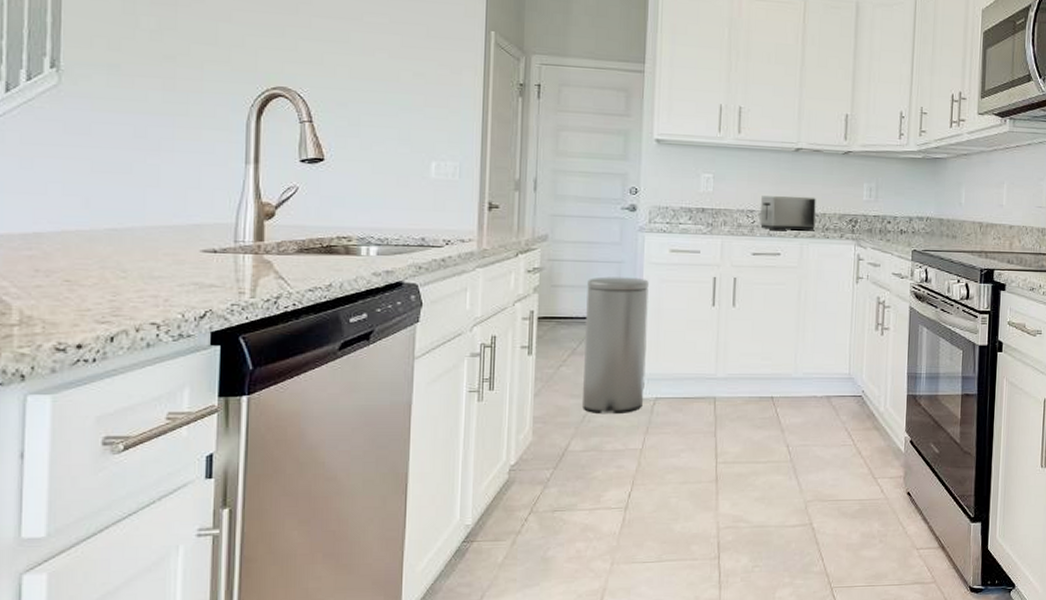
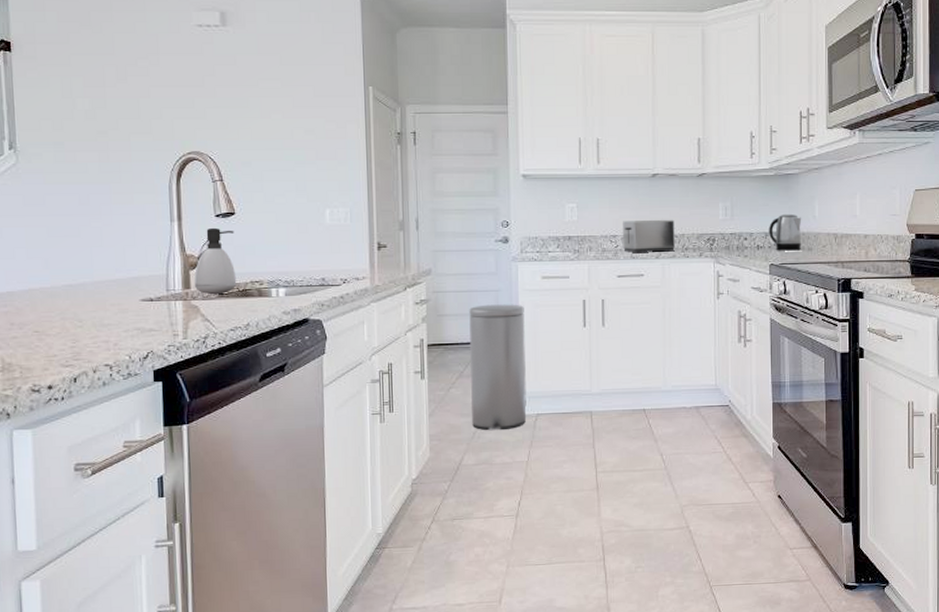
soap dispenser: none [268,173,322,250] -> present [194,227,237,295]
kettle: none [913,198,948,238] -> present [769,213,802,251]

